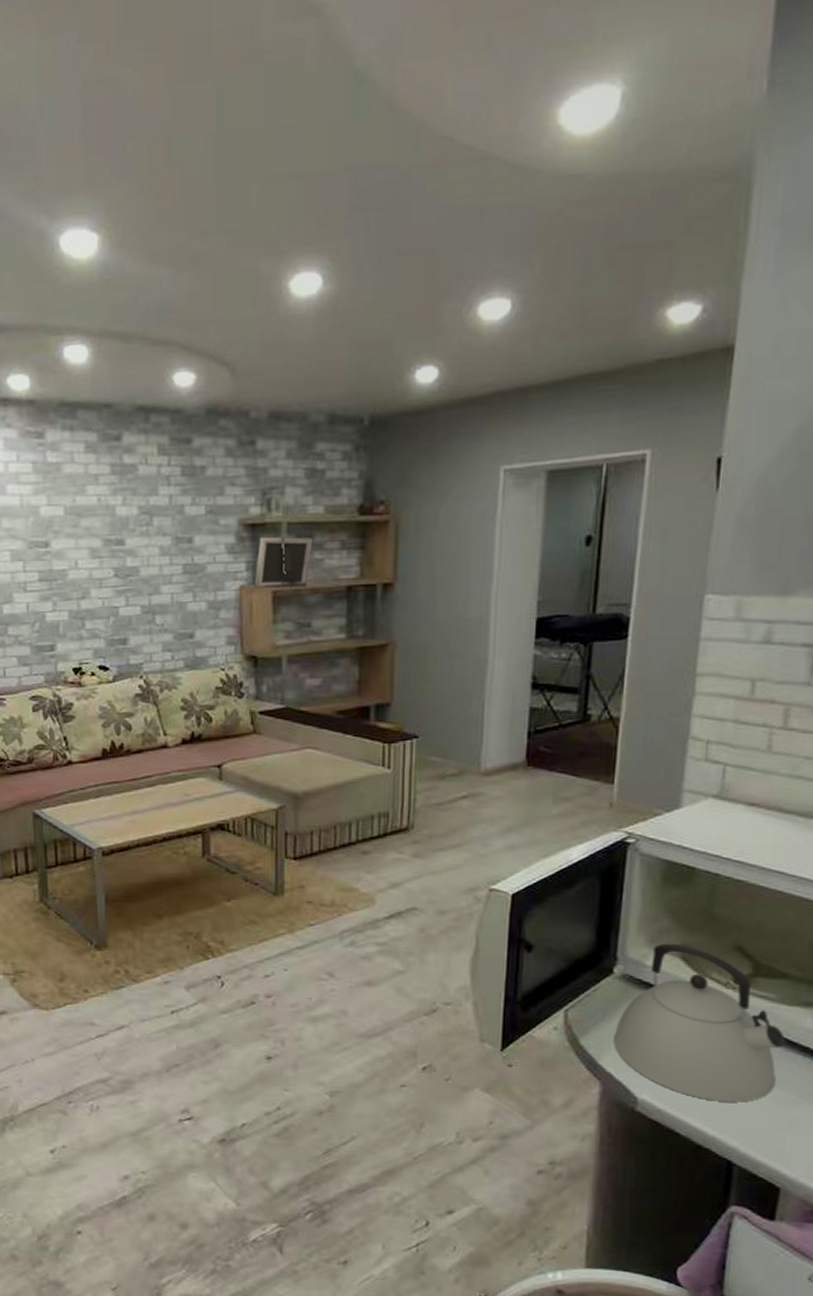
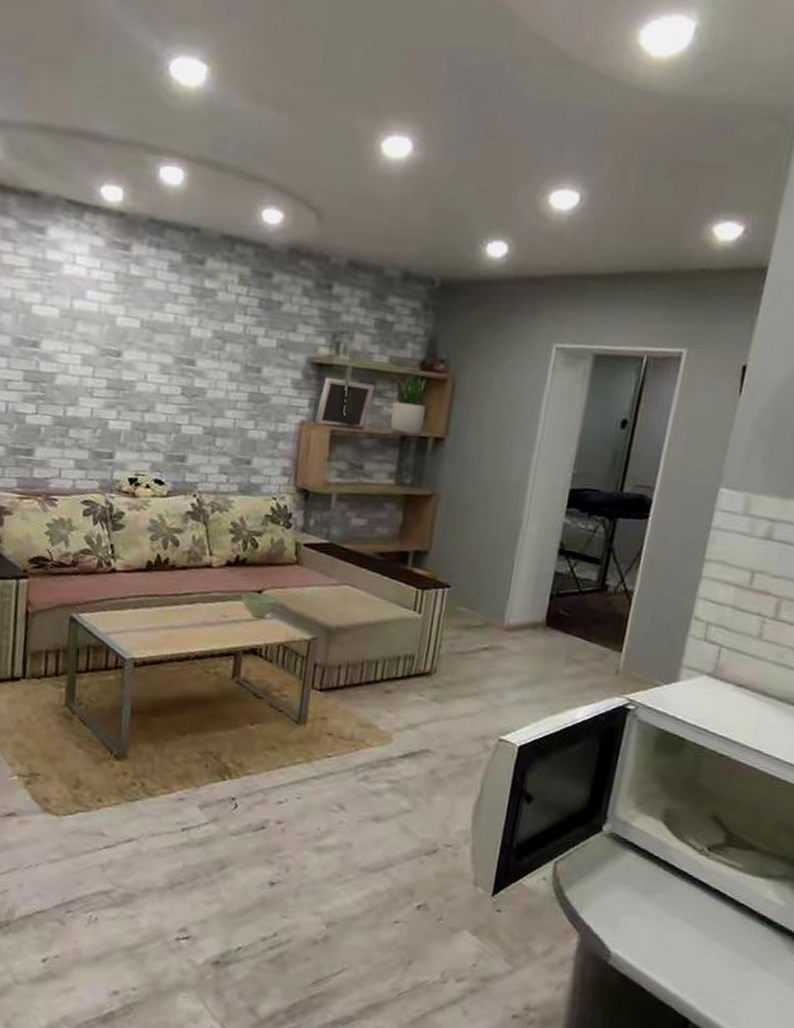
bowl: none [202,767,241,793] -> present [241,592,280,619]
planter: none [334,519,369,587] -> present [389,372,426,437]
kettle: present [614,943,786,1102] -> none [595,807,747,964]

